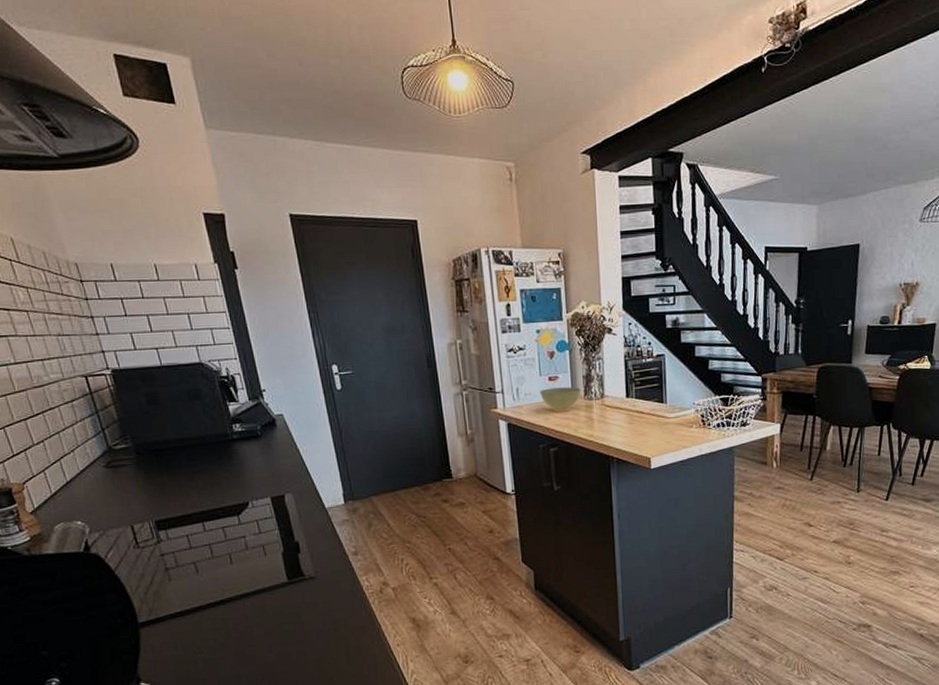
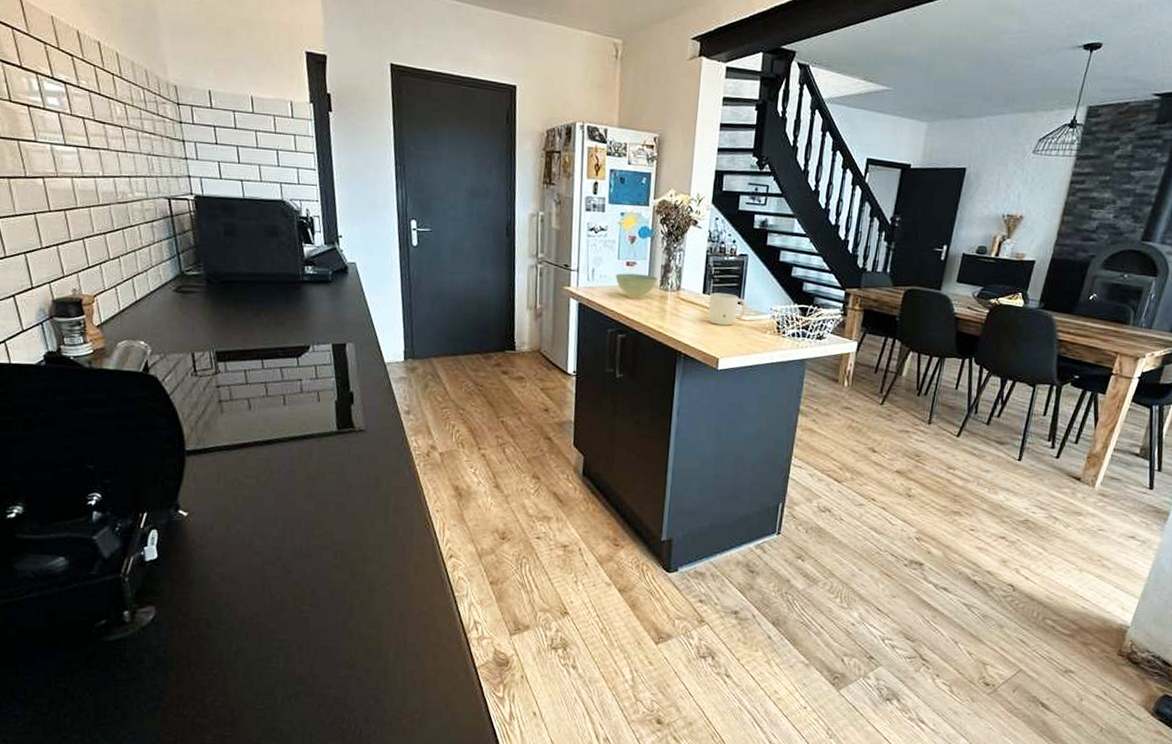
mug: none [633,394,671,426] -> present [708,292,747,326]

